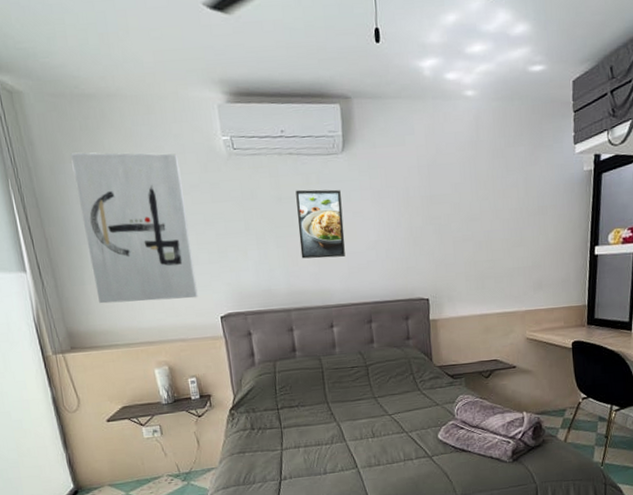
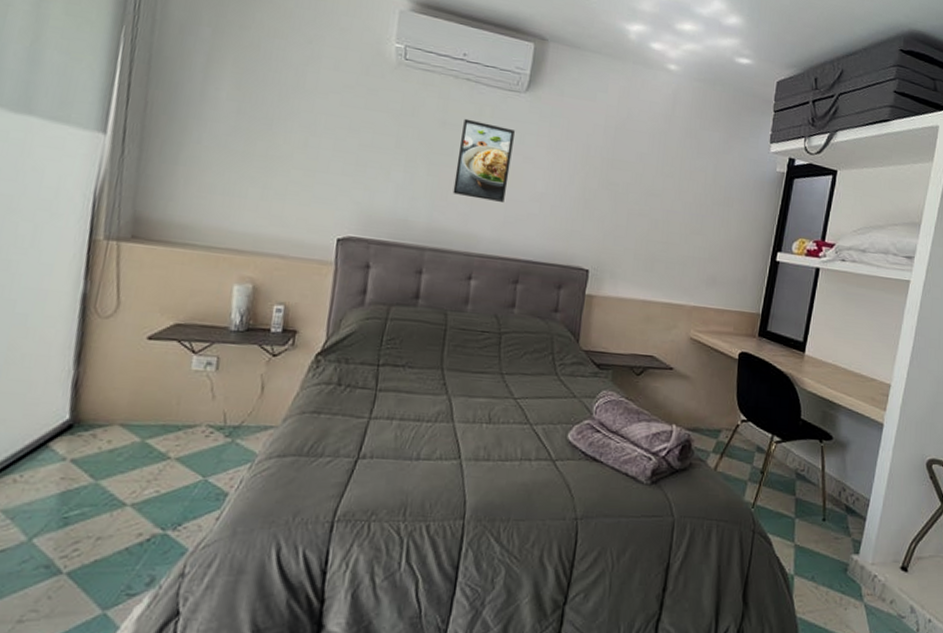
wall art: present [70,152,198,304] -> none [188,16,339,211]

